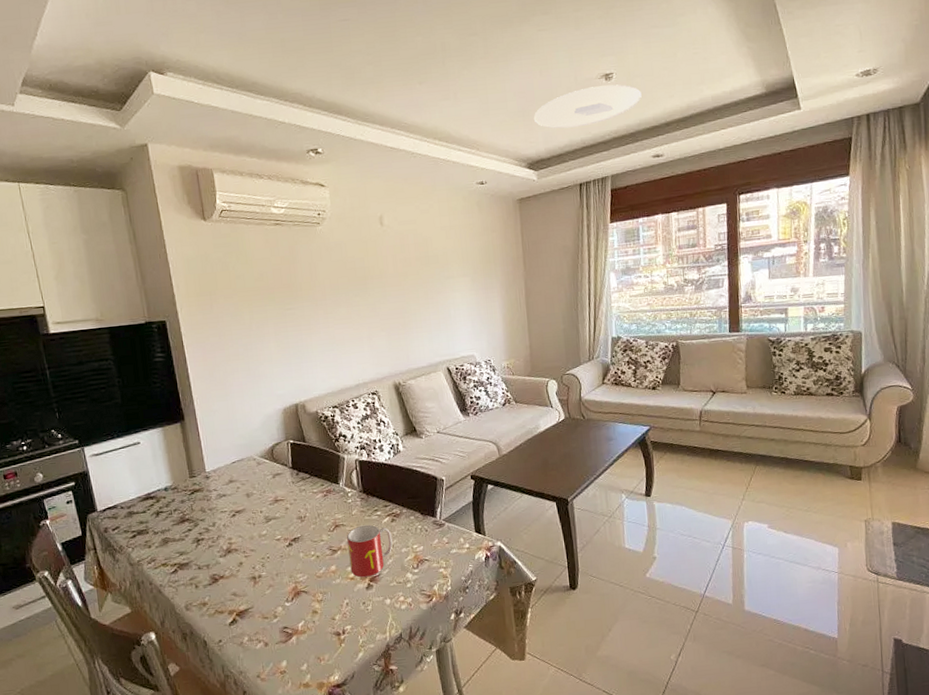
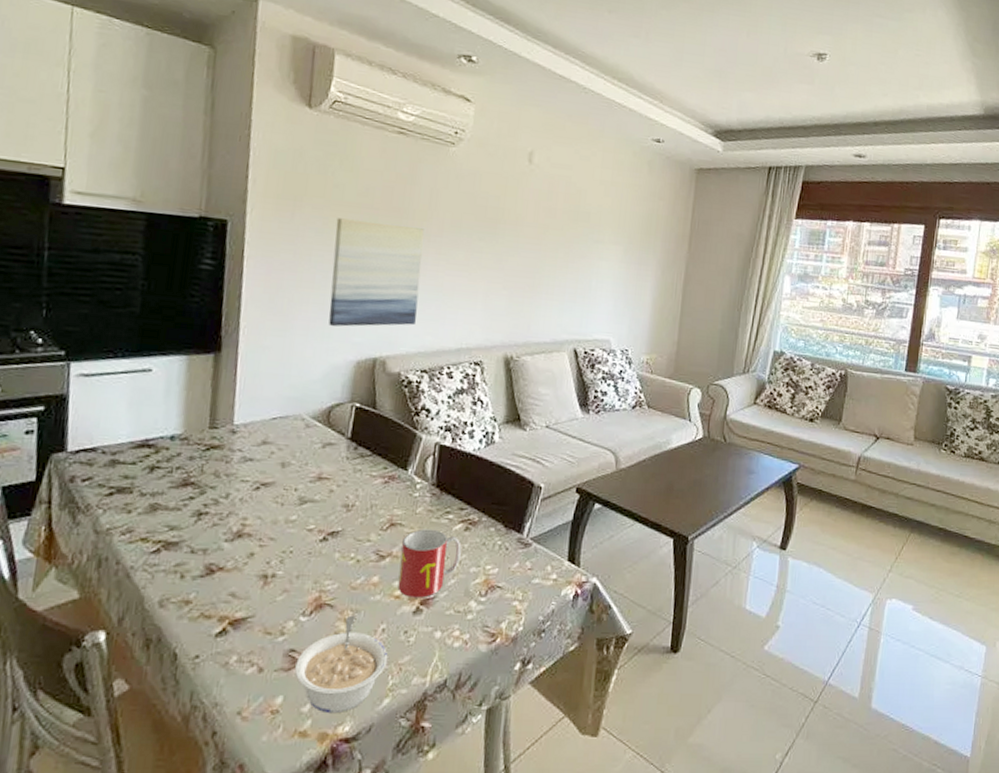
wall art: none [244,296,320,385] -> present [329,218,424,327]
legume: none [290,596,356,669] -> present [295,615,388,714]
ceiling light: present [533,84,642,129] -> none [730,63,854,105]

